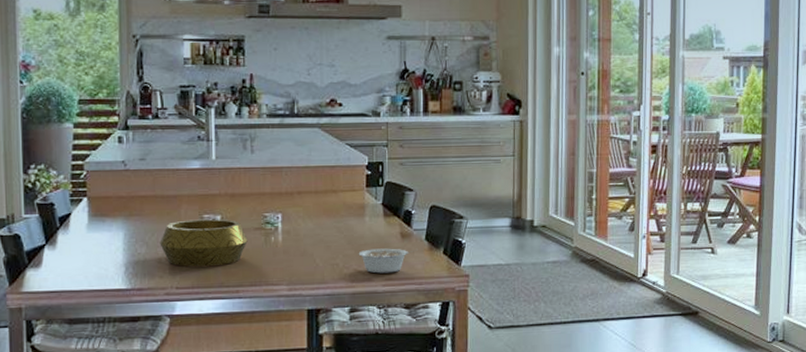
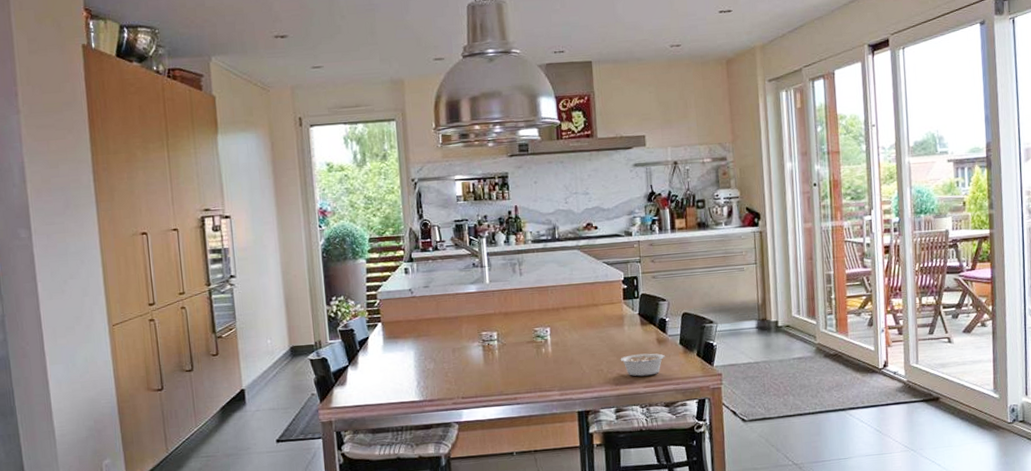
decorative bowl: present [160,219,248,267] -> none [445,335,522,379]

